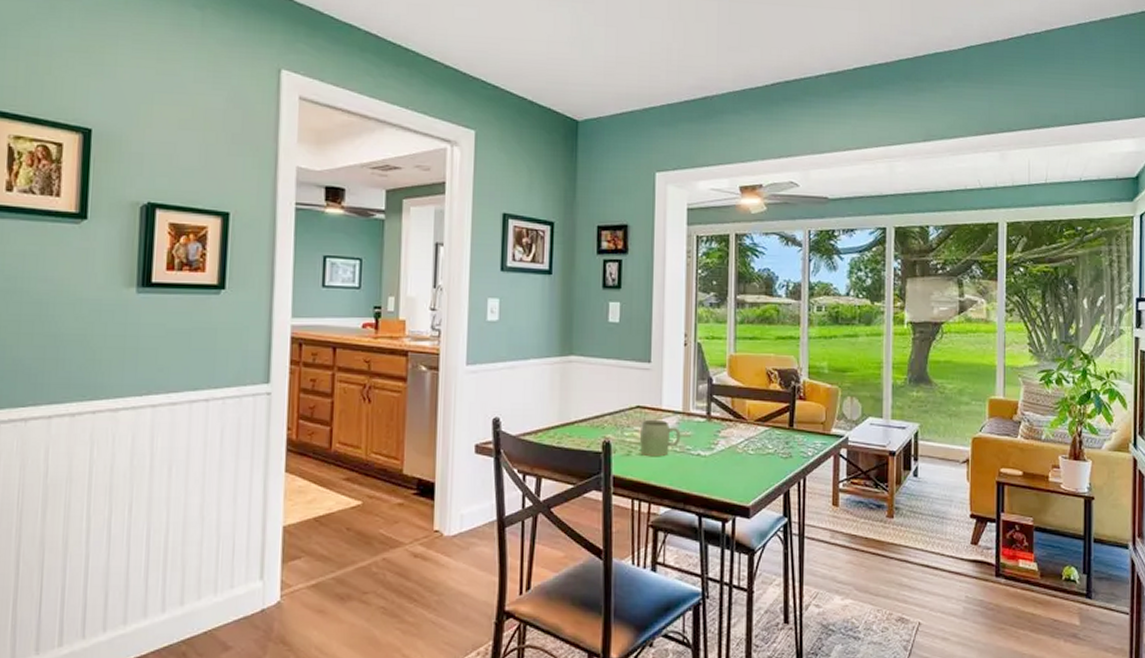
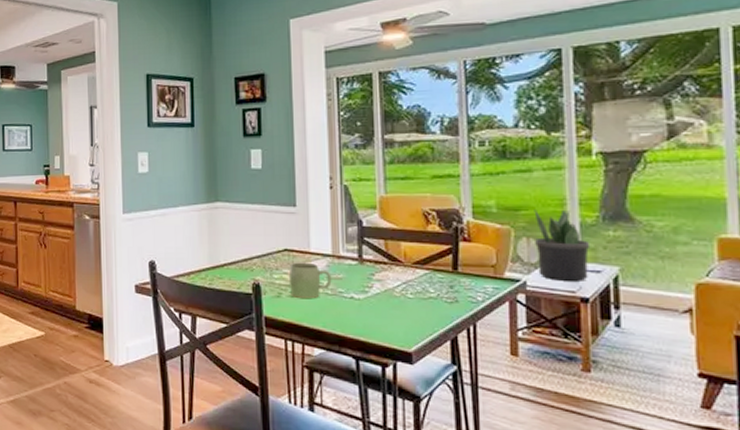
planter: none [857,371,899,436] -> present [534,209,591,281]

